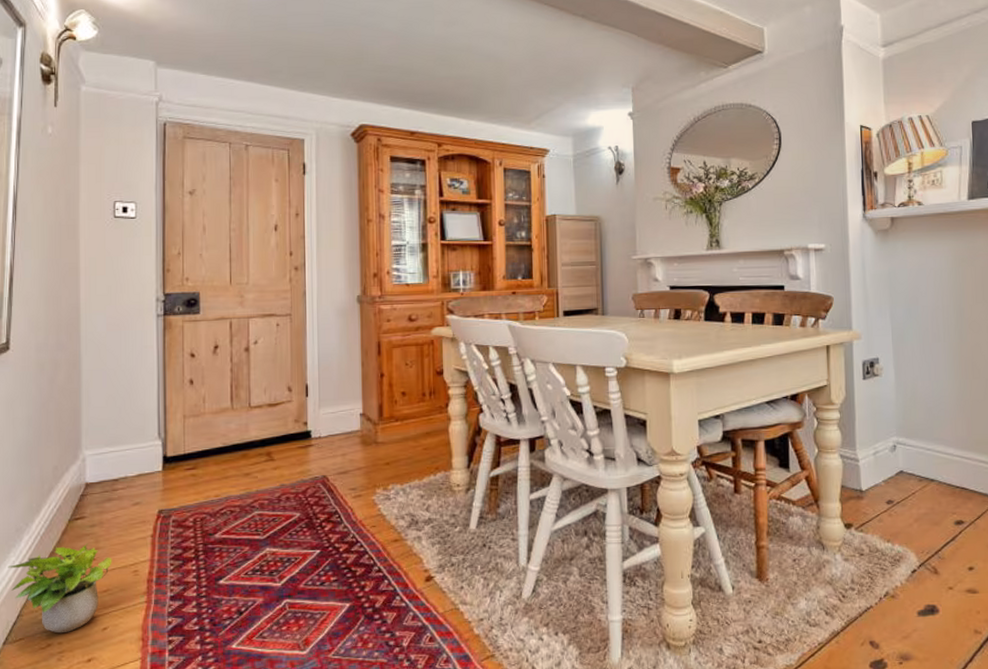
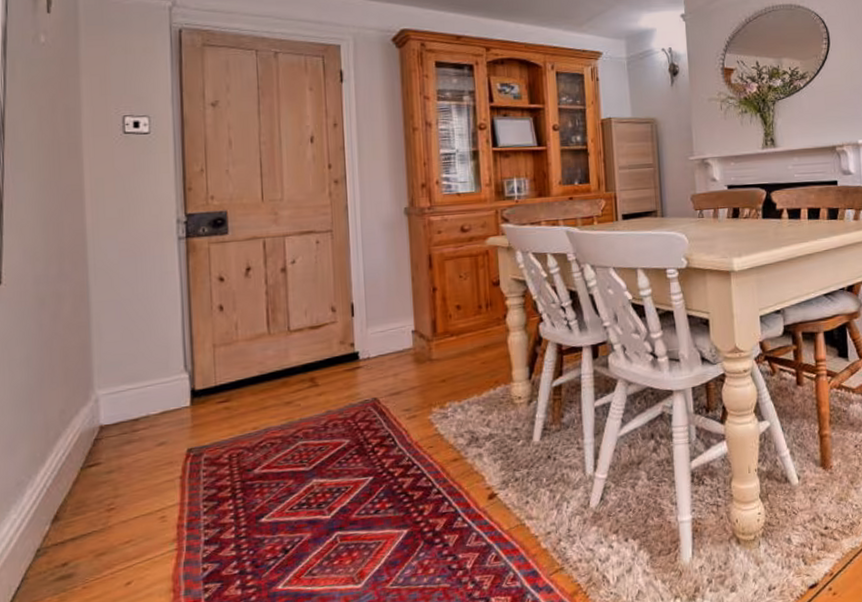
potted plant: present [8,543,112,634] -> none [8,491,135,594]

